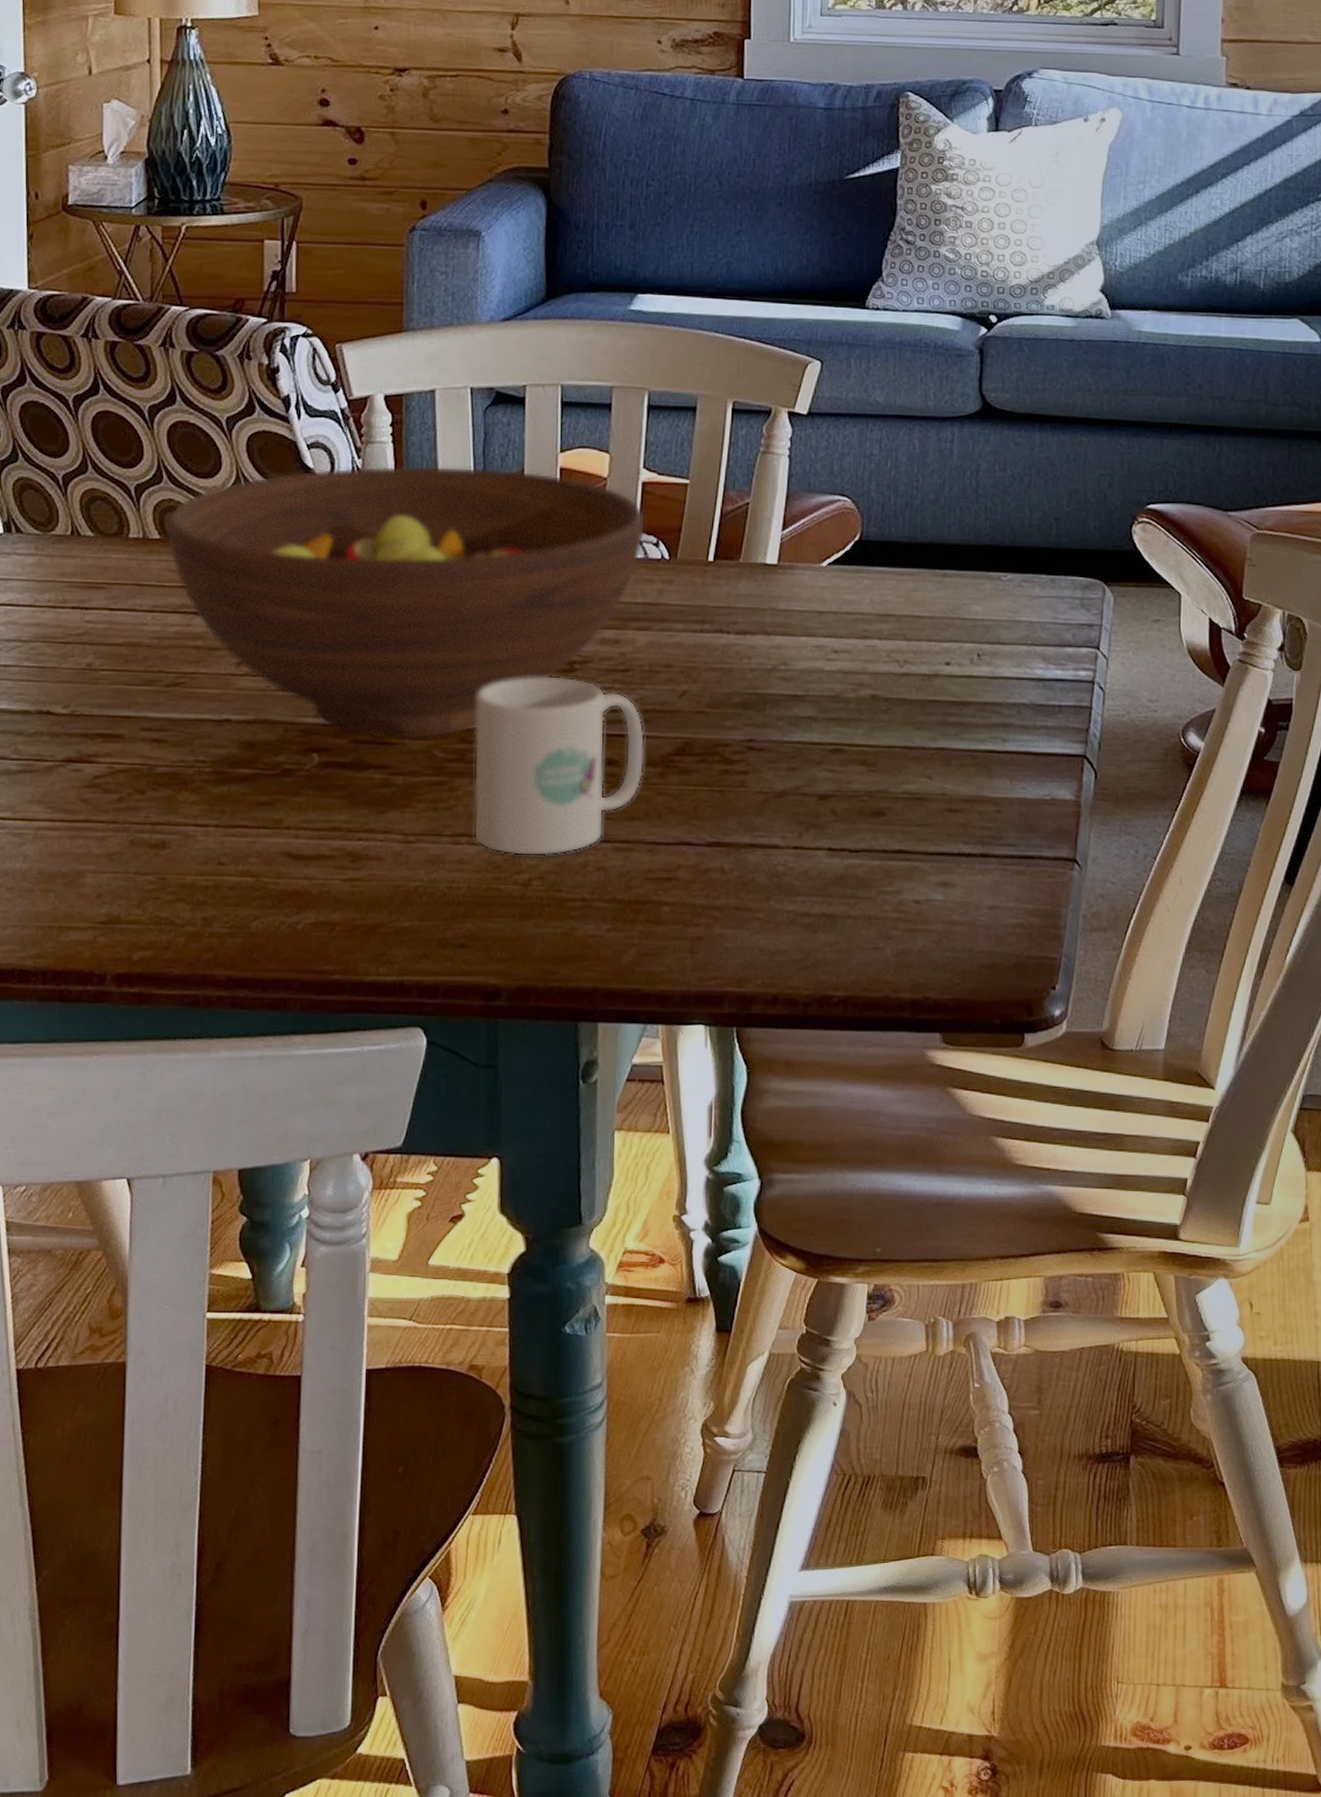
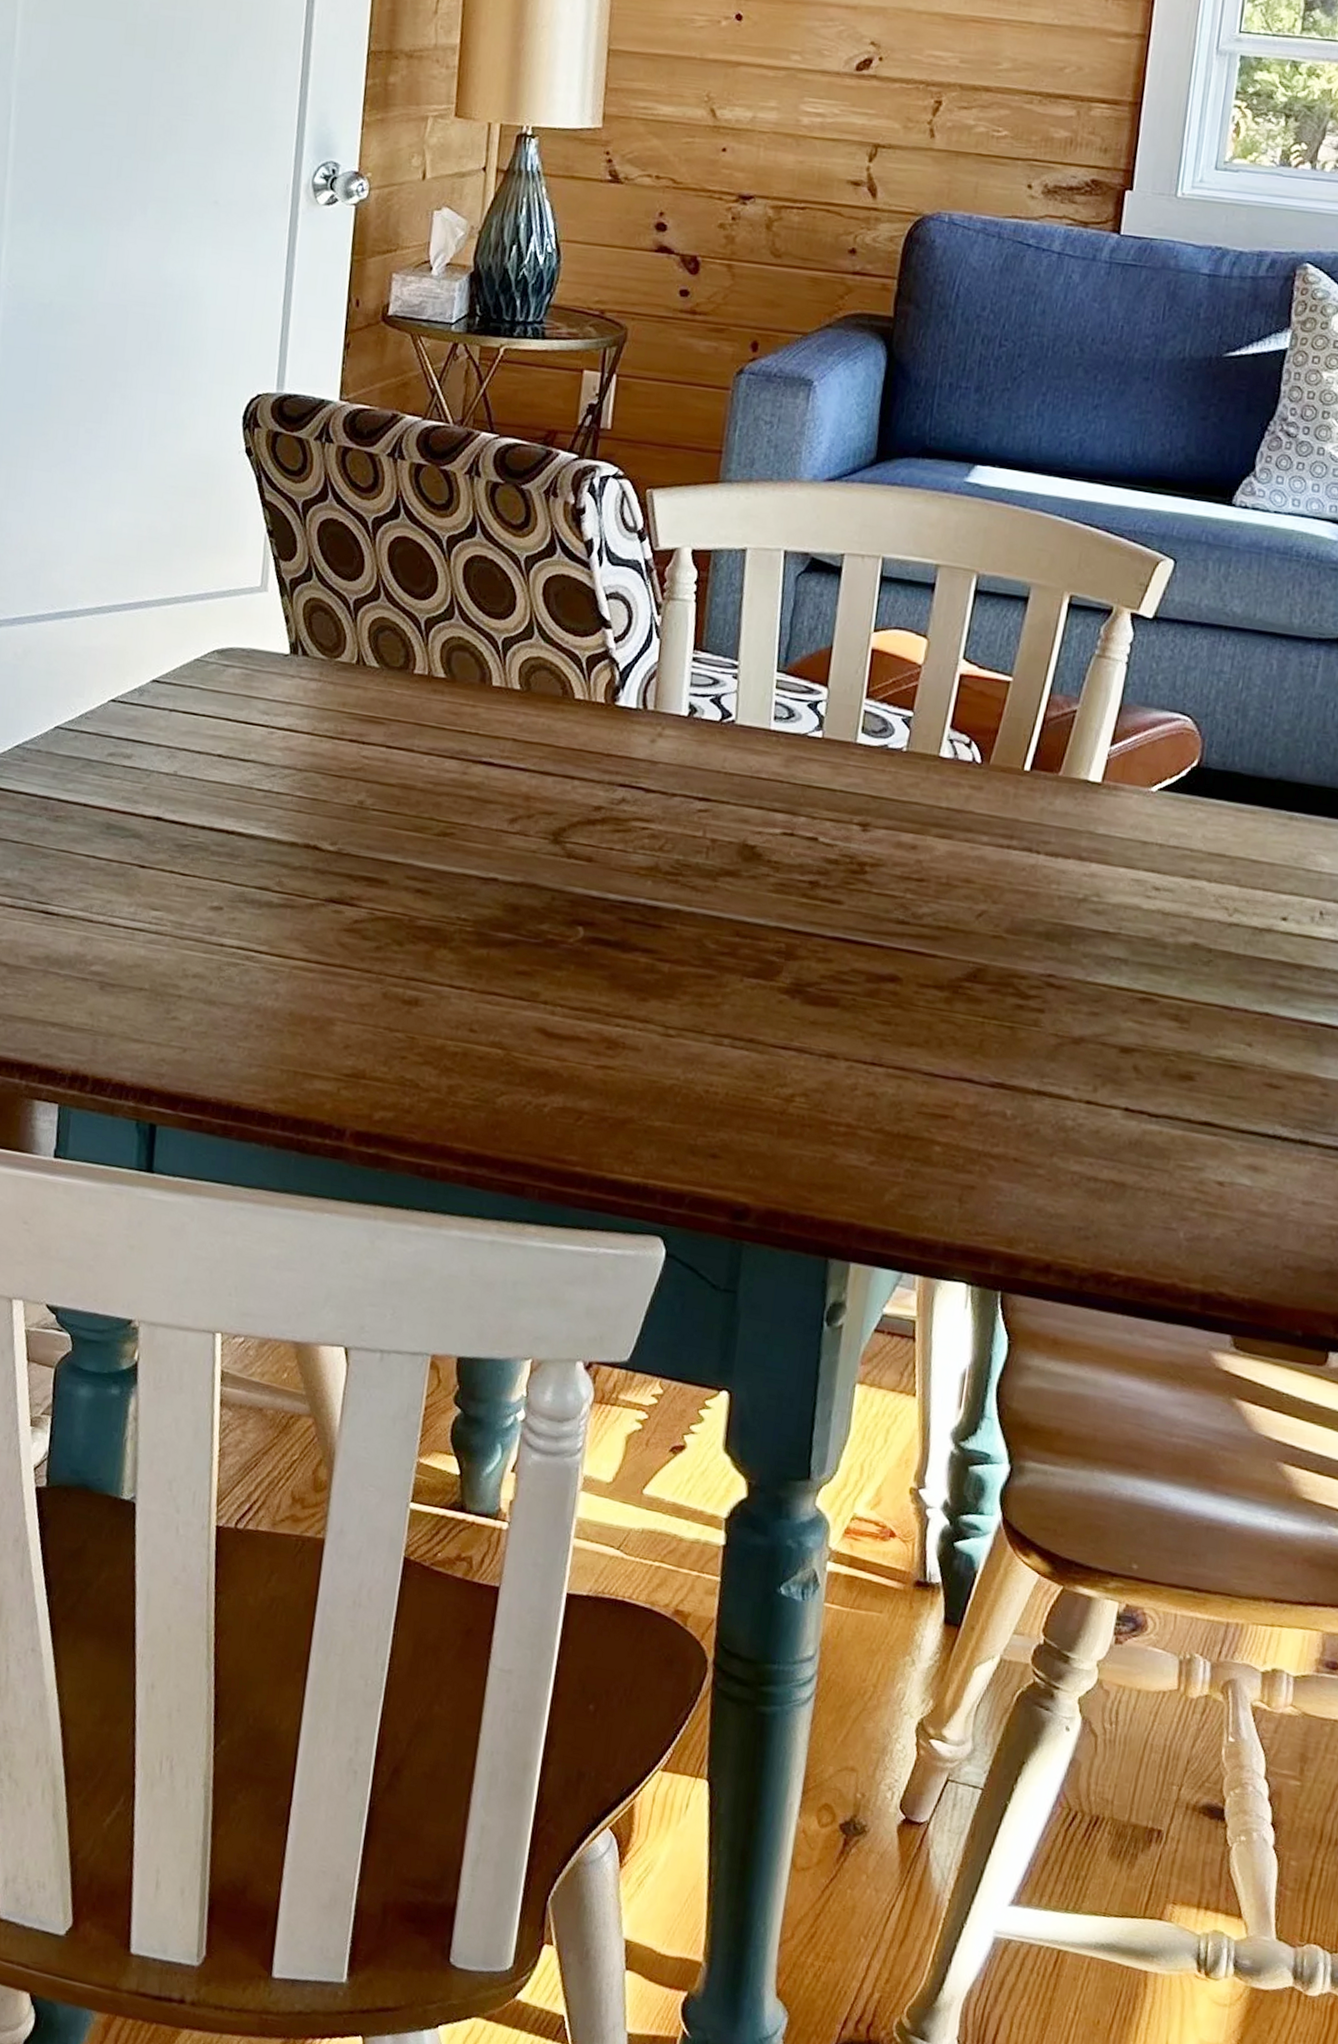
fruit bowl: present [166,465,646,740] -> none [452,622,960,927]
mug: present [473,675,645,857] -> none [737,873,934,1073]

